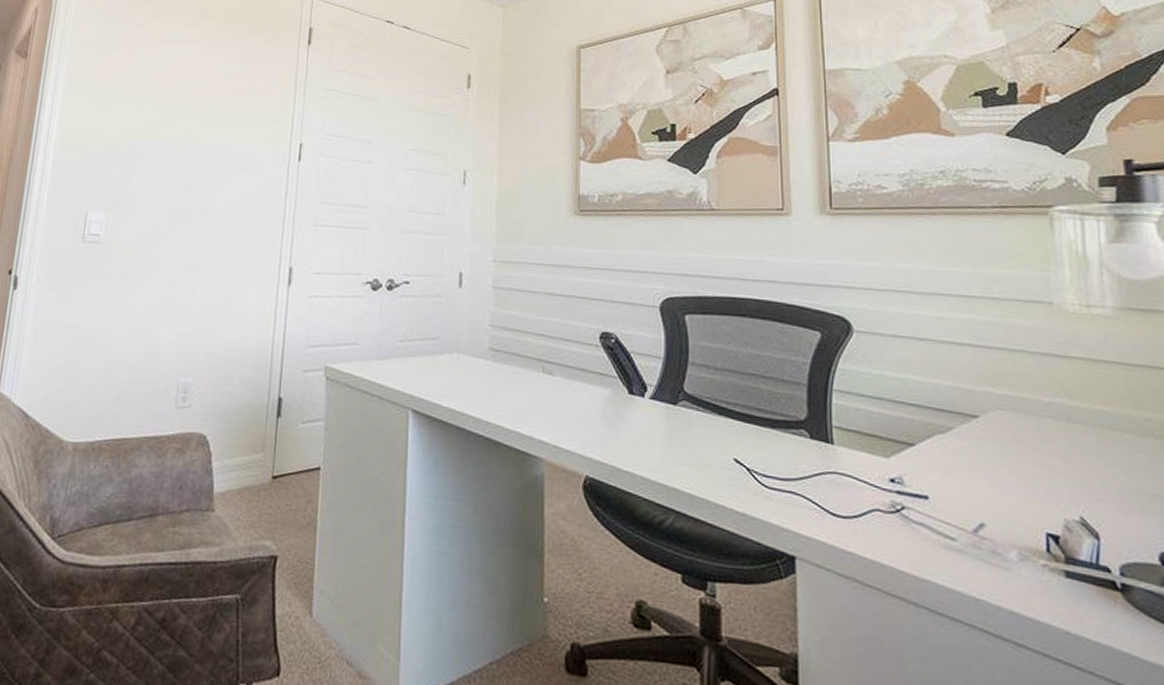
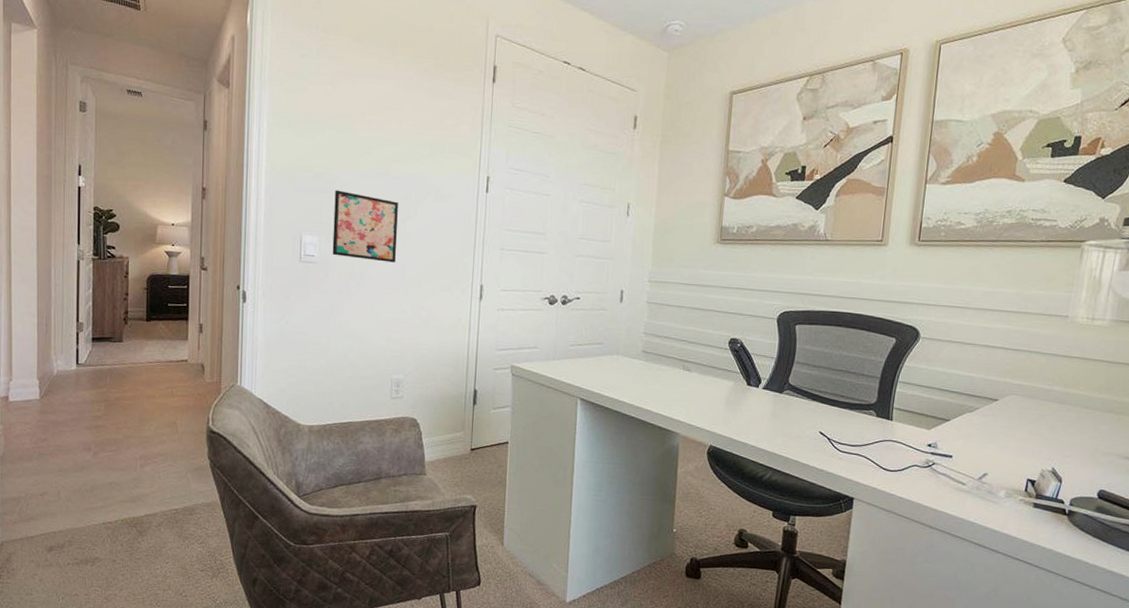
wall art: none [119,161,198,242] -> present [332,190,398,263]

